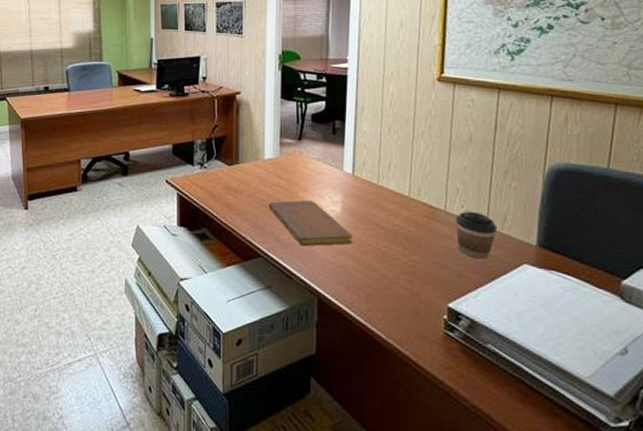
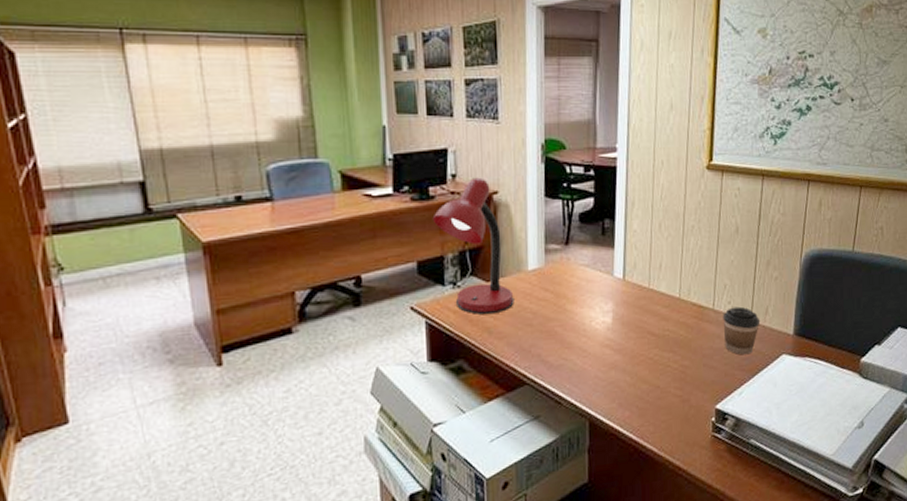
desk lamp: none [186,80,252,193] -> present [432,177,514,315]
notebook: present [268,200,352,247] -> none [533,313,624,366]

